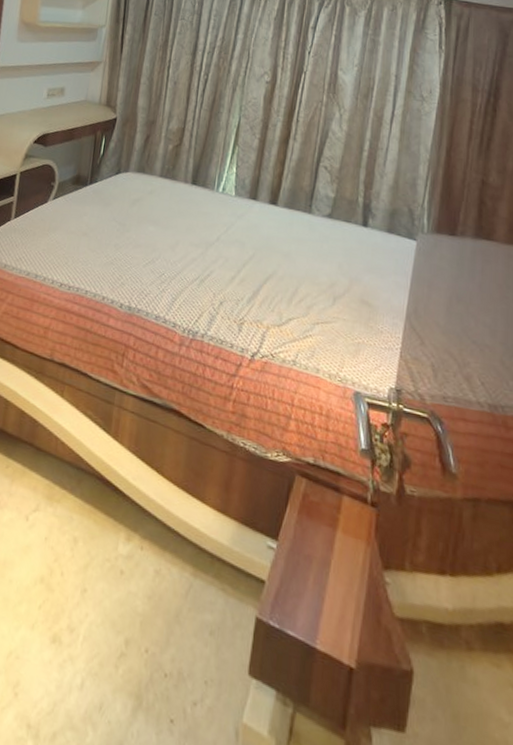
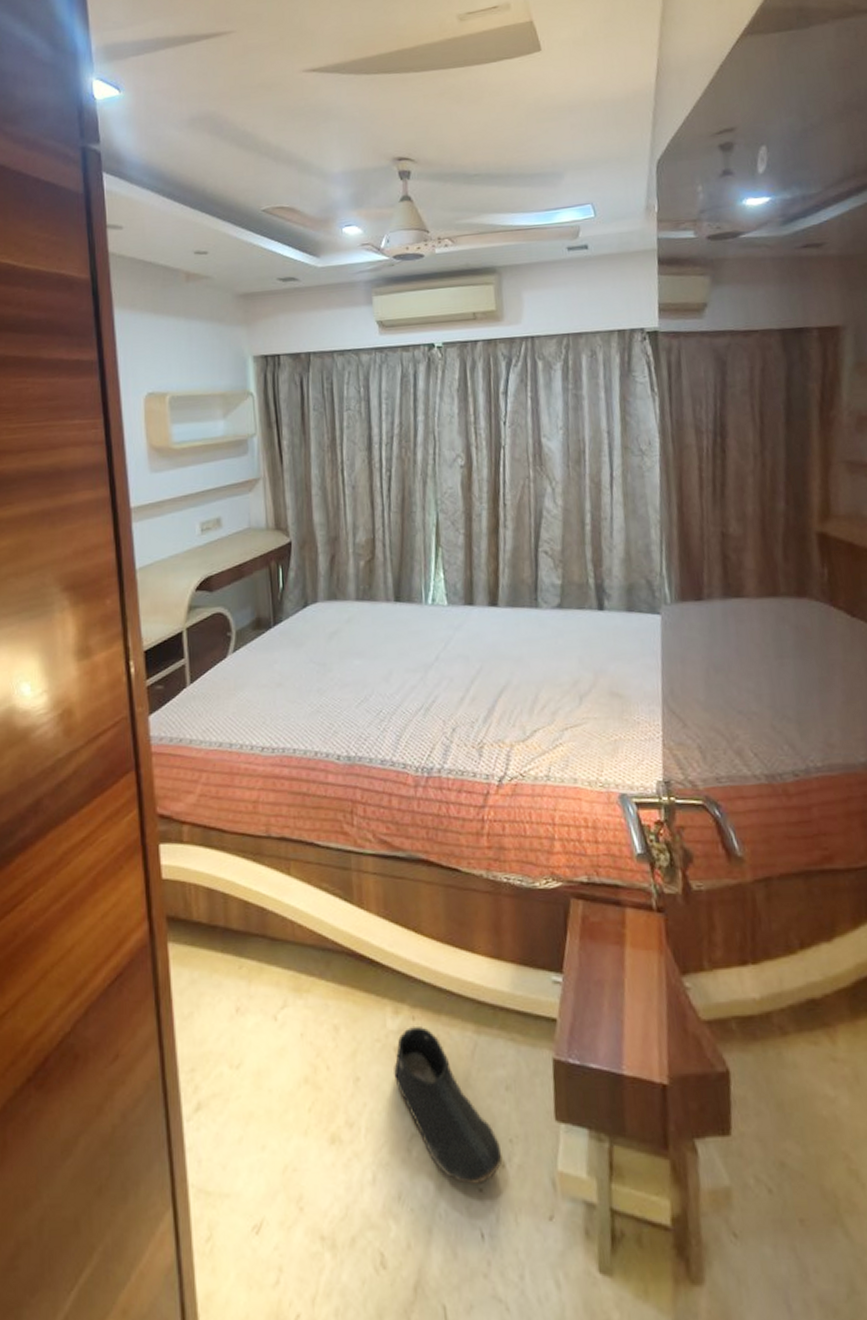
shoe: none [116,555,196,715] -> present [394,1027,503,1184]

